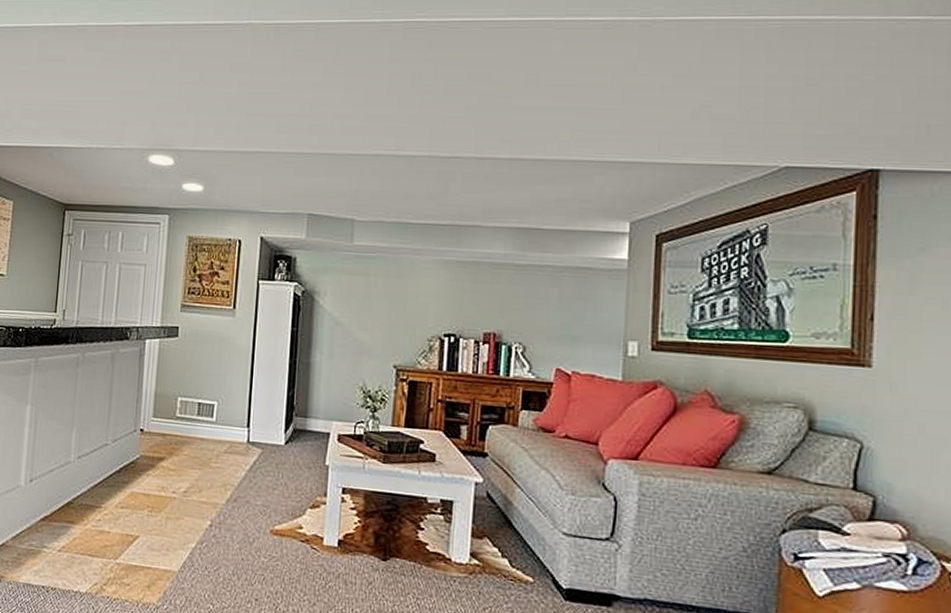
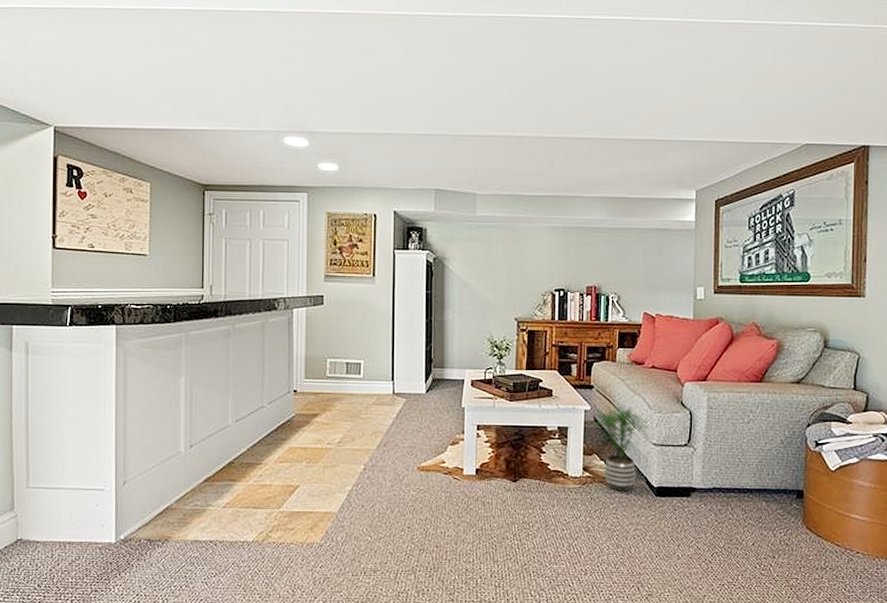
potted plant: none [483,479,561,589] -> present [591,404,651,491]

